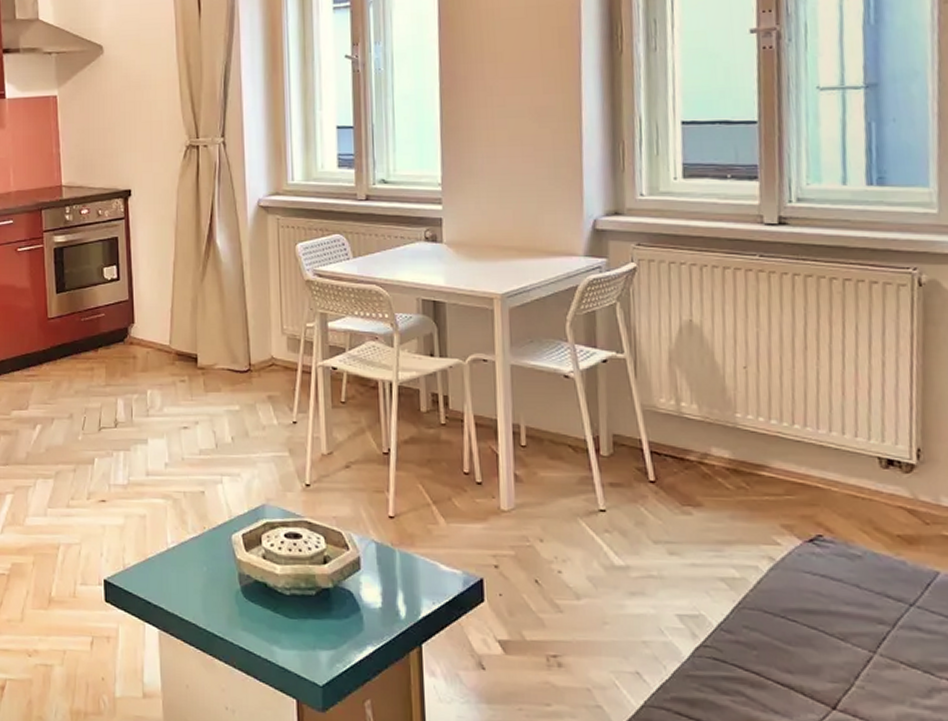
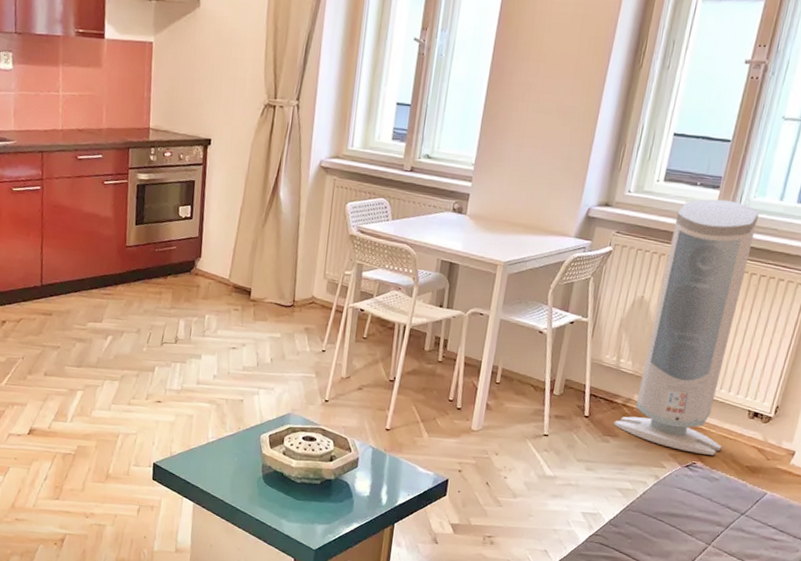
air purifier: none [692,192,854,523] -> present [614,199,759,456]

